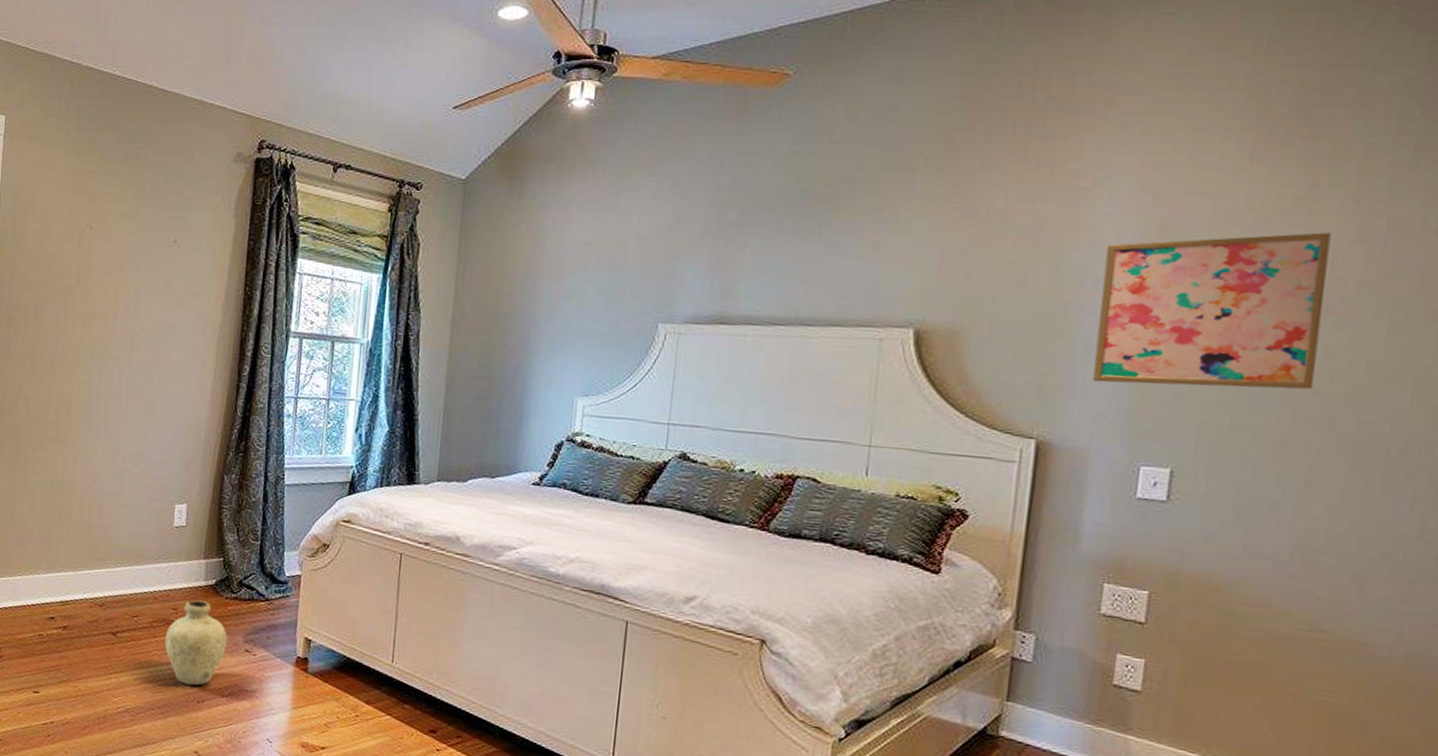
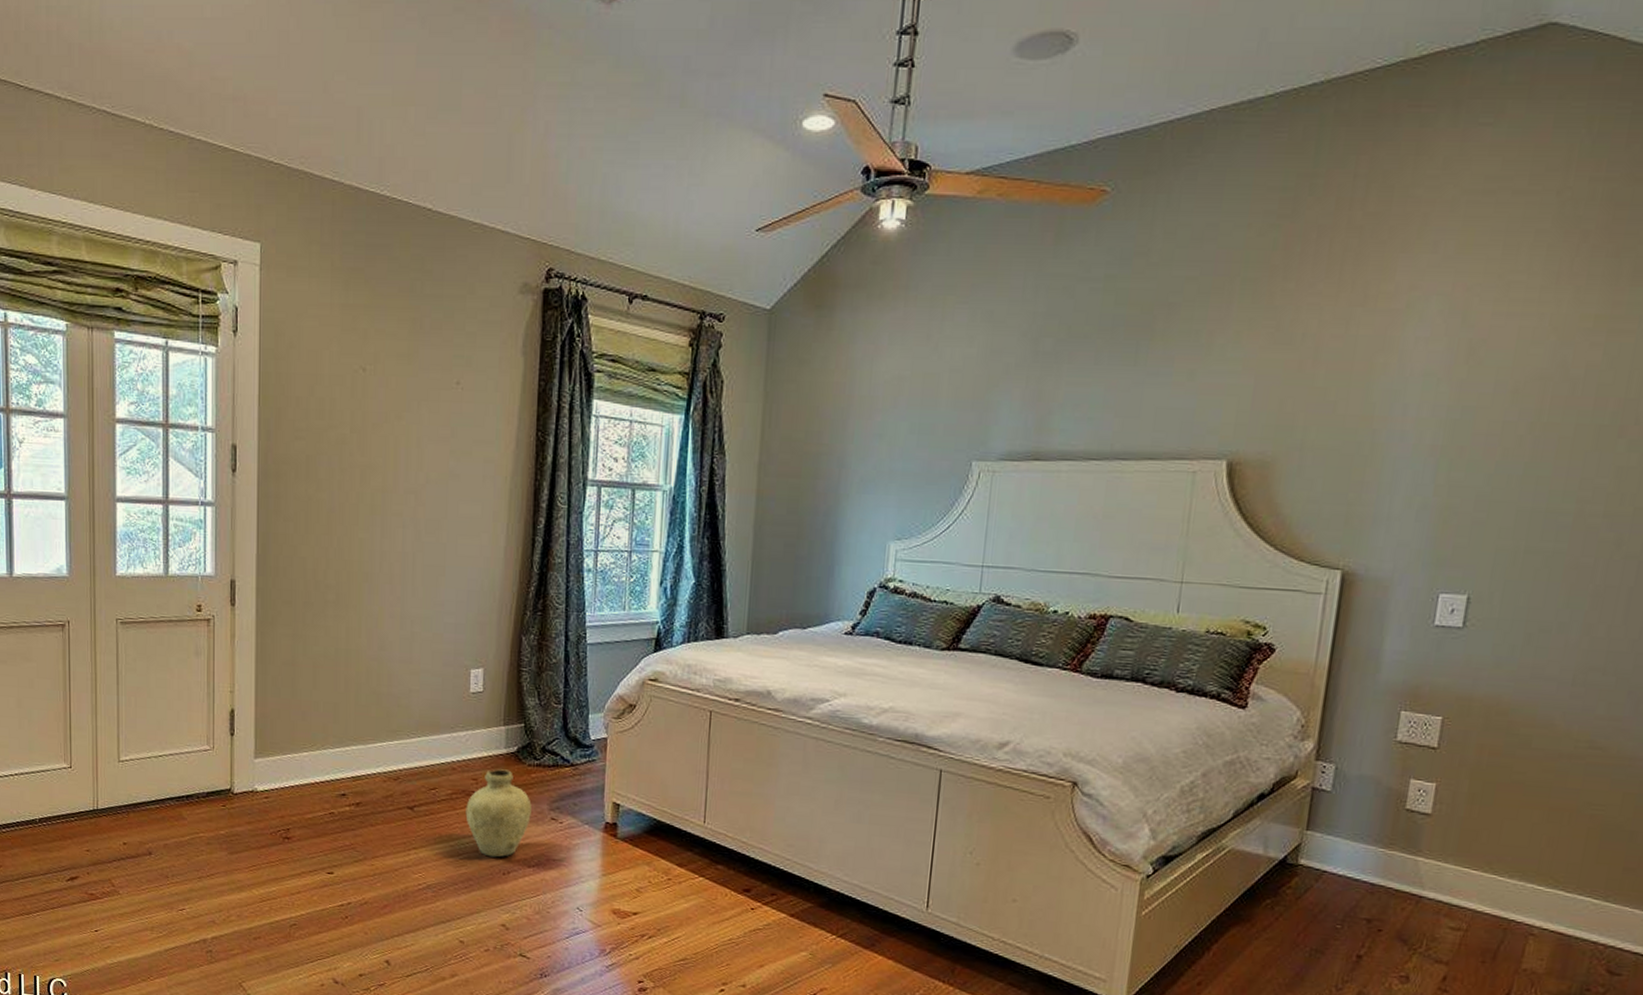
wall art: present [1092,232,1332,390] -> none [1397,353,1629,512]

